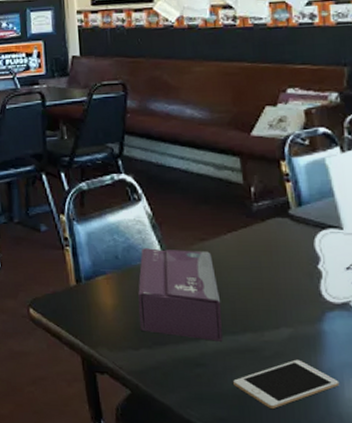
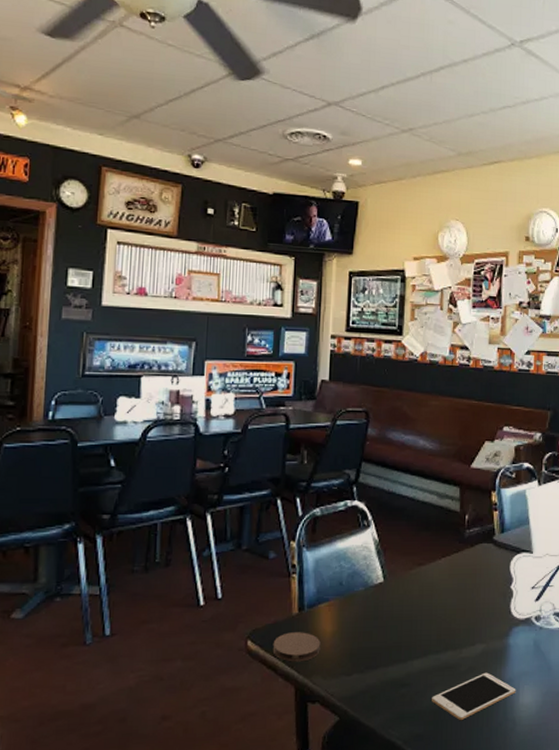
coaster: none [54,303,103,333] -> present [272,632,321,662]
tissue box: present [138,248,223,342] -> none [354,574,430,661]

